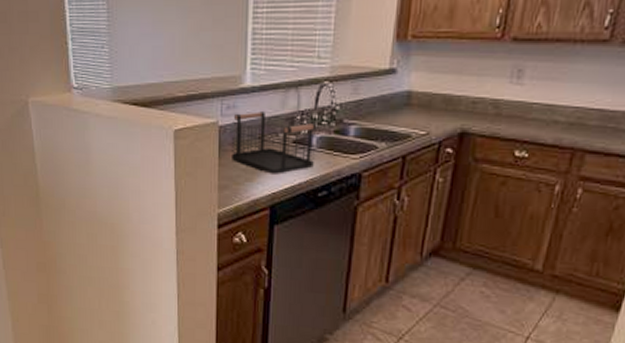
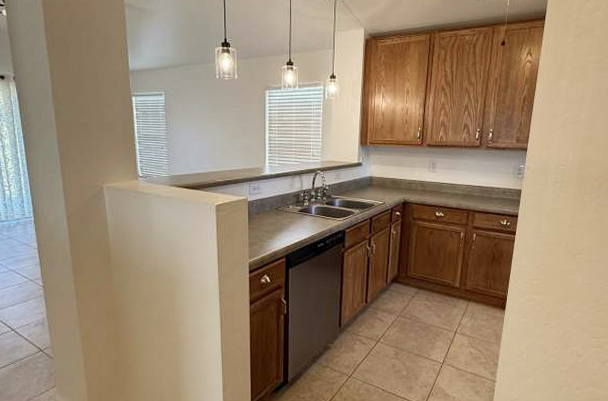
dish rack: present [230,112,317,175] -> none [257,191,315,233]

